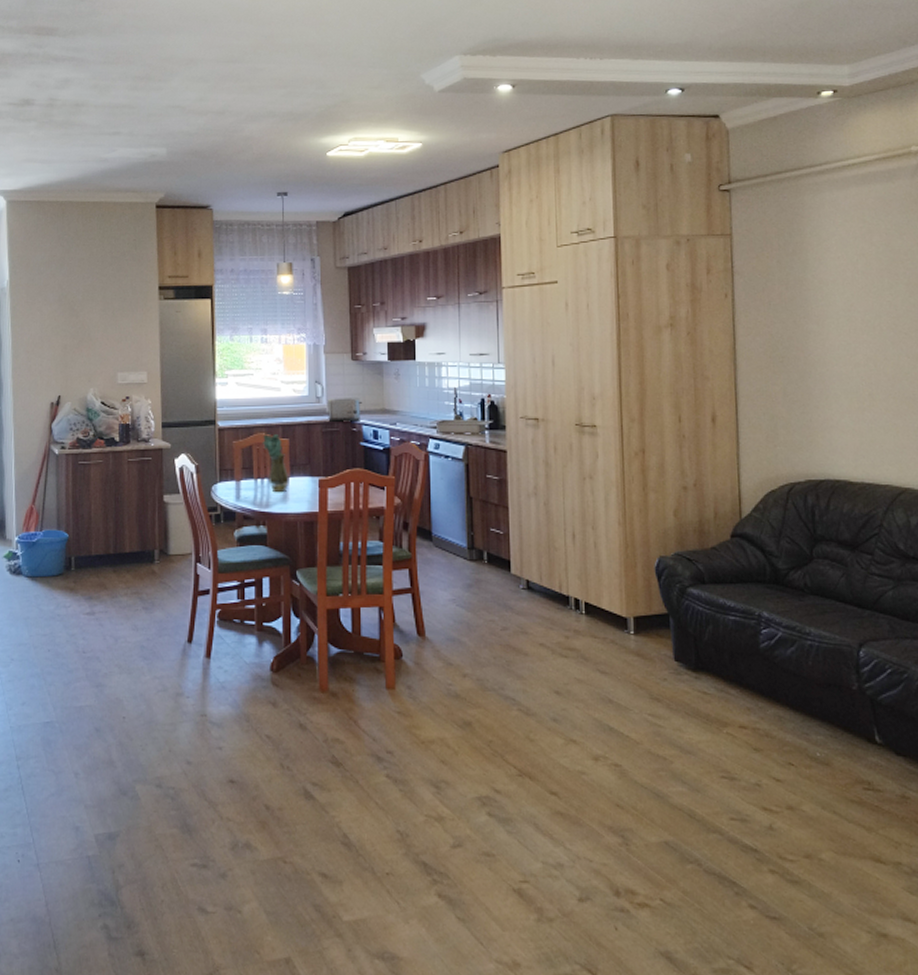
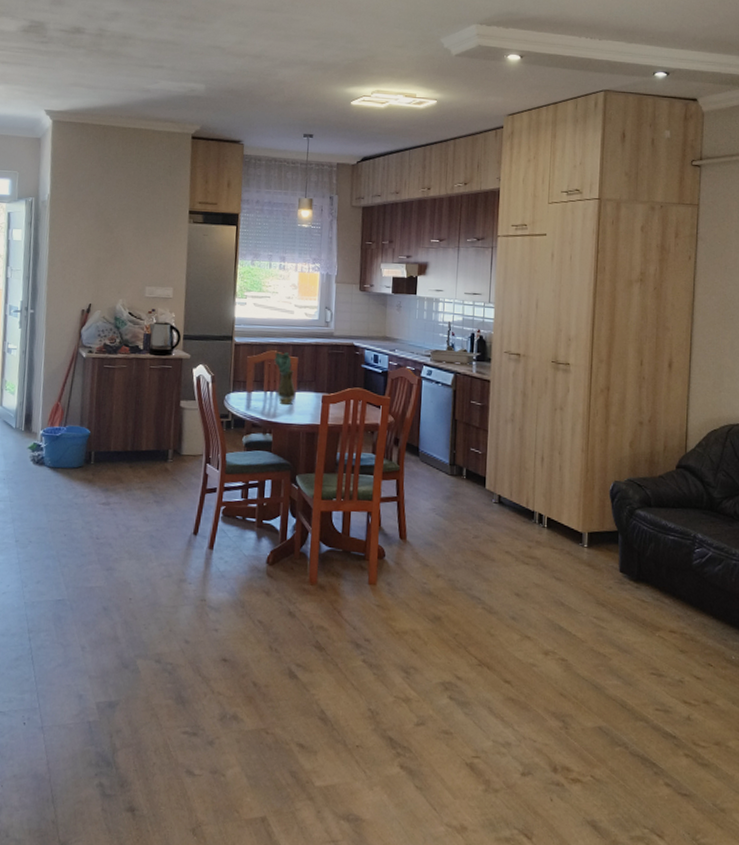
kettle: none [124,409,160,448] -> present [148,321,182,357]
toaster: present [328,398,363,423] -> none [334,323,367,346]

